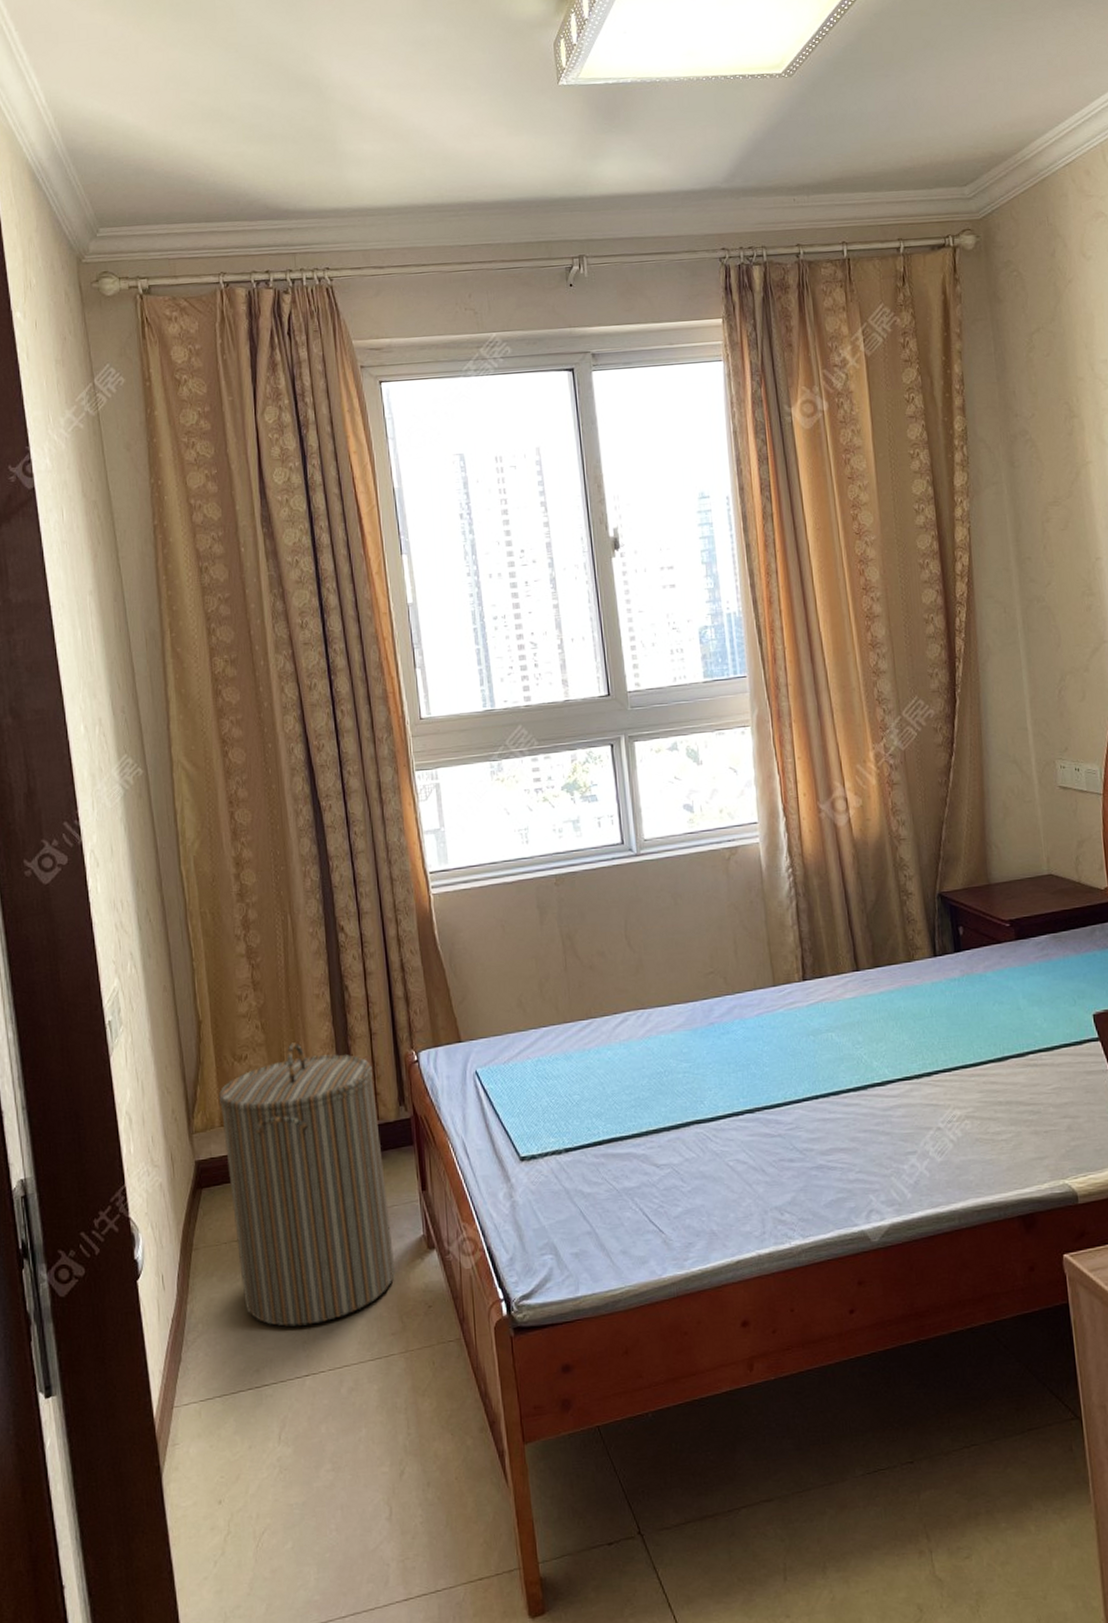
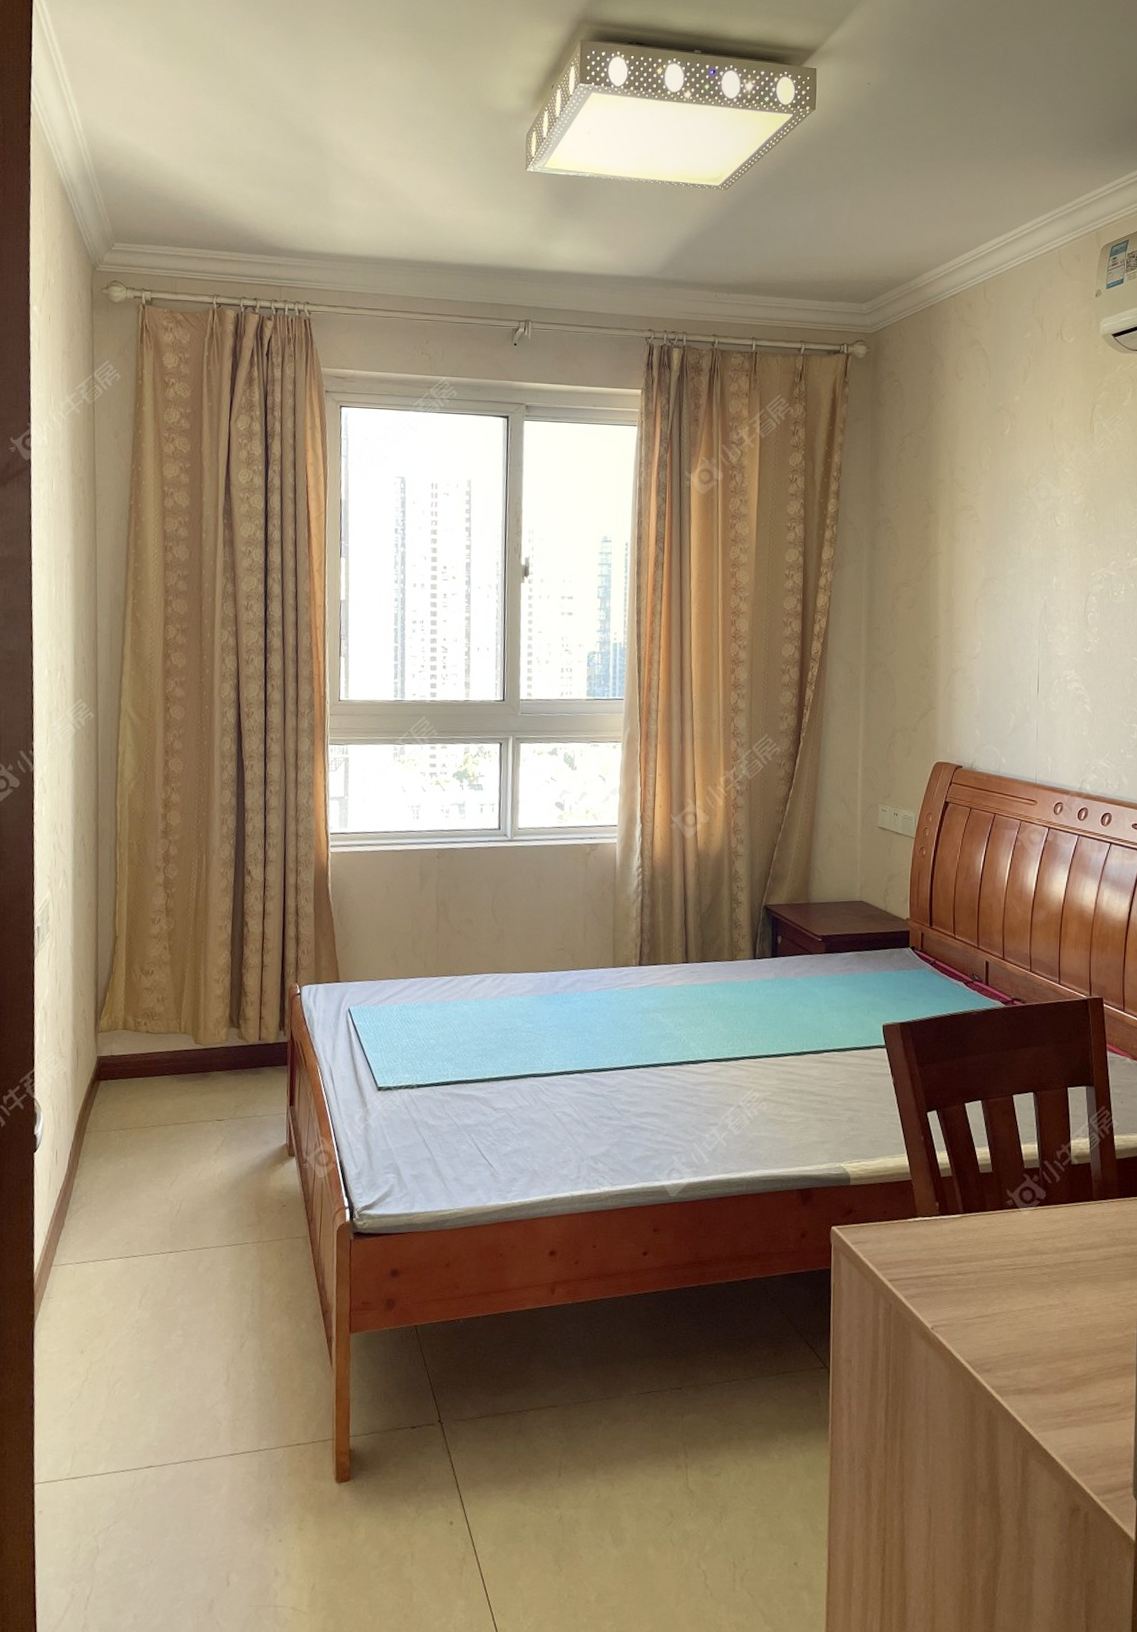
laundry hamper: present [218,1042,396,1327] -> none [124,965,260,1209]

